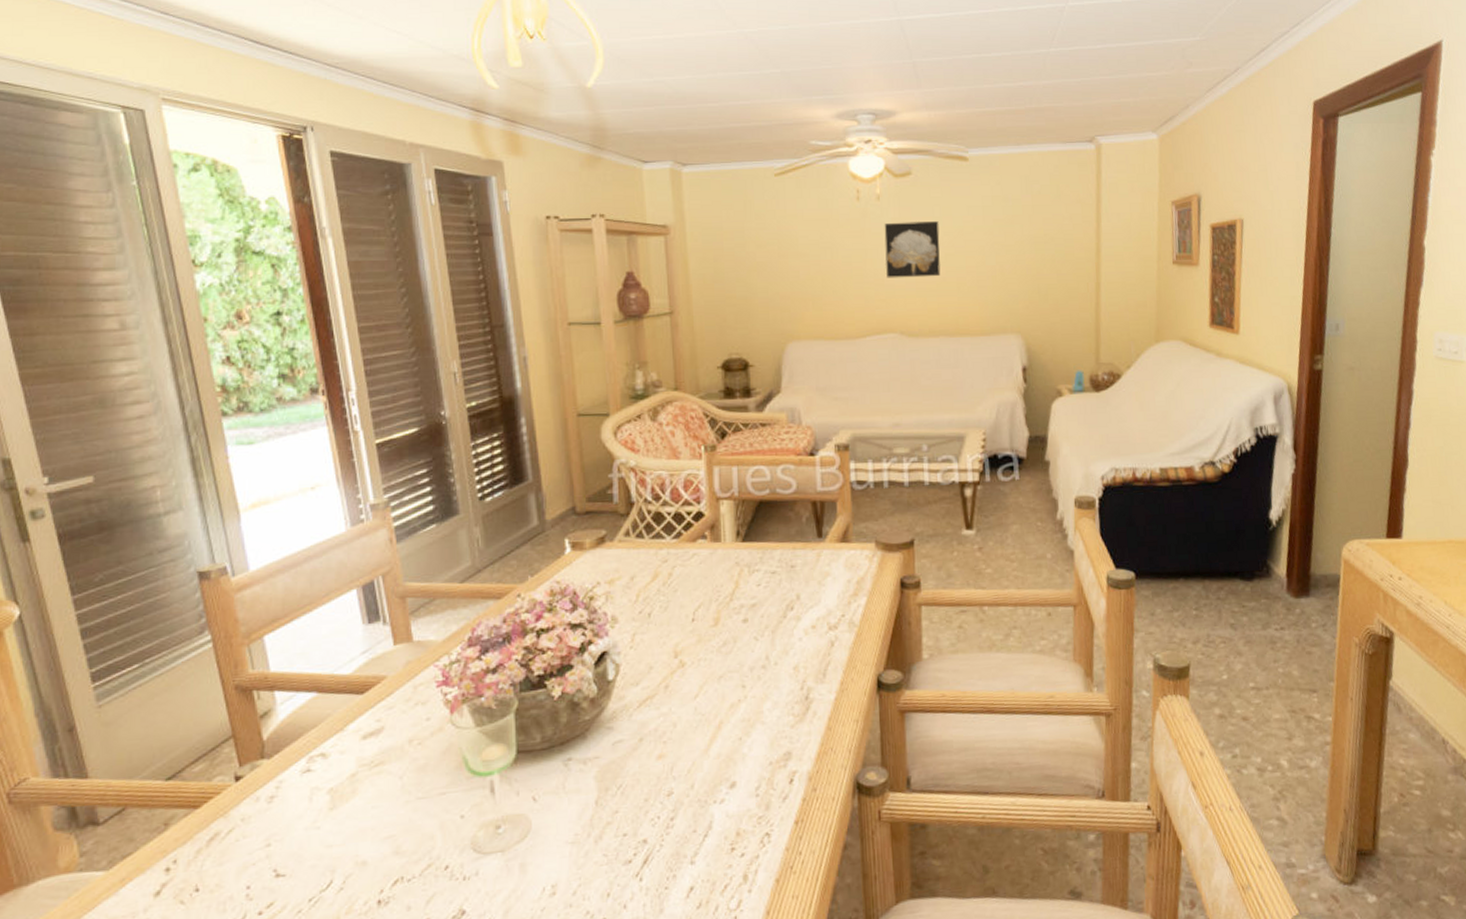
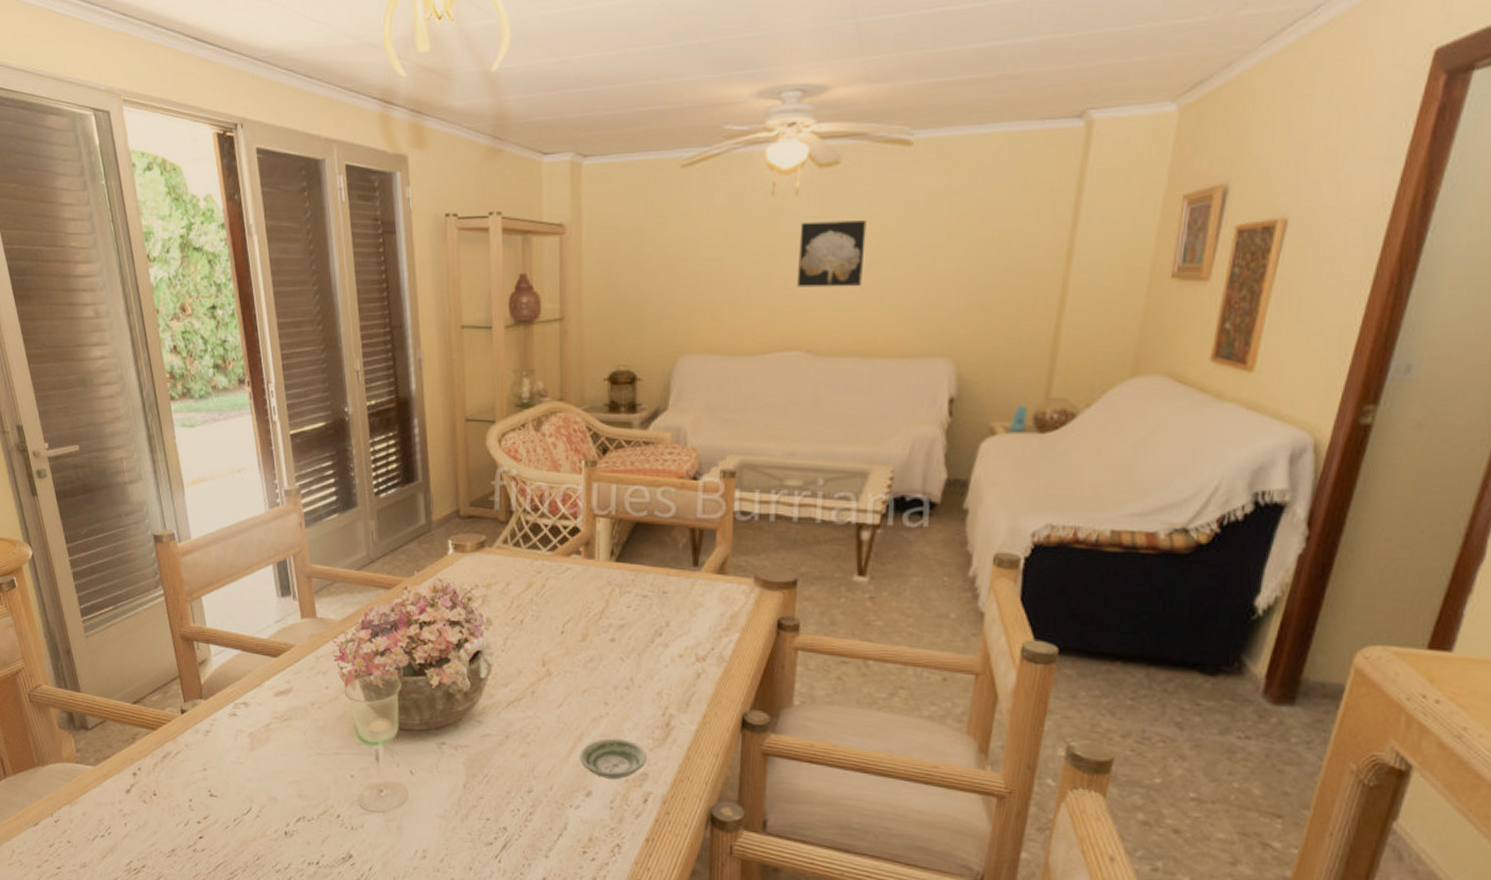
saucer: none [720,720,789,765] -> present [580,738,646,780]

